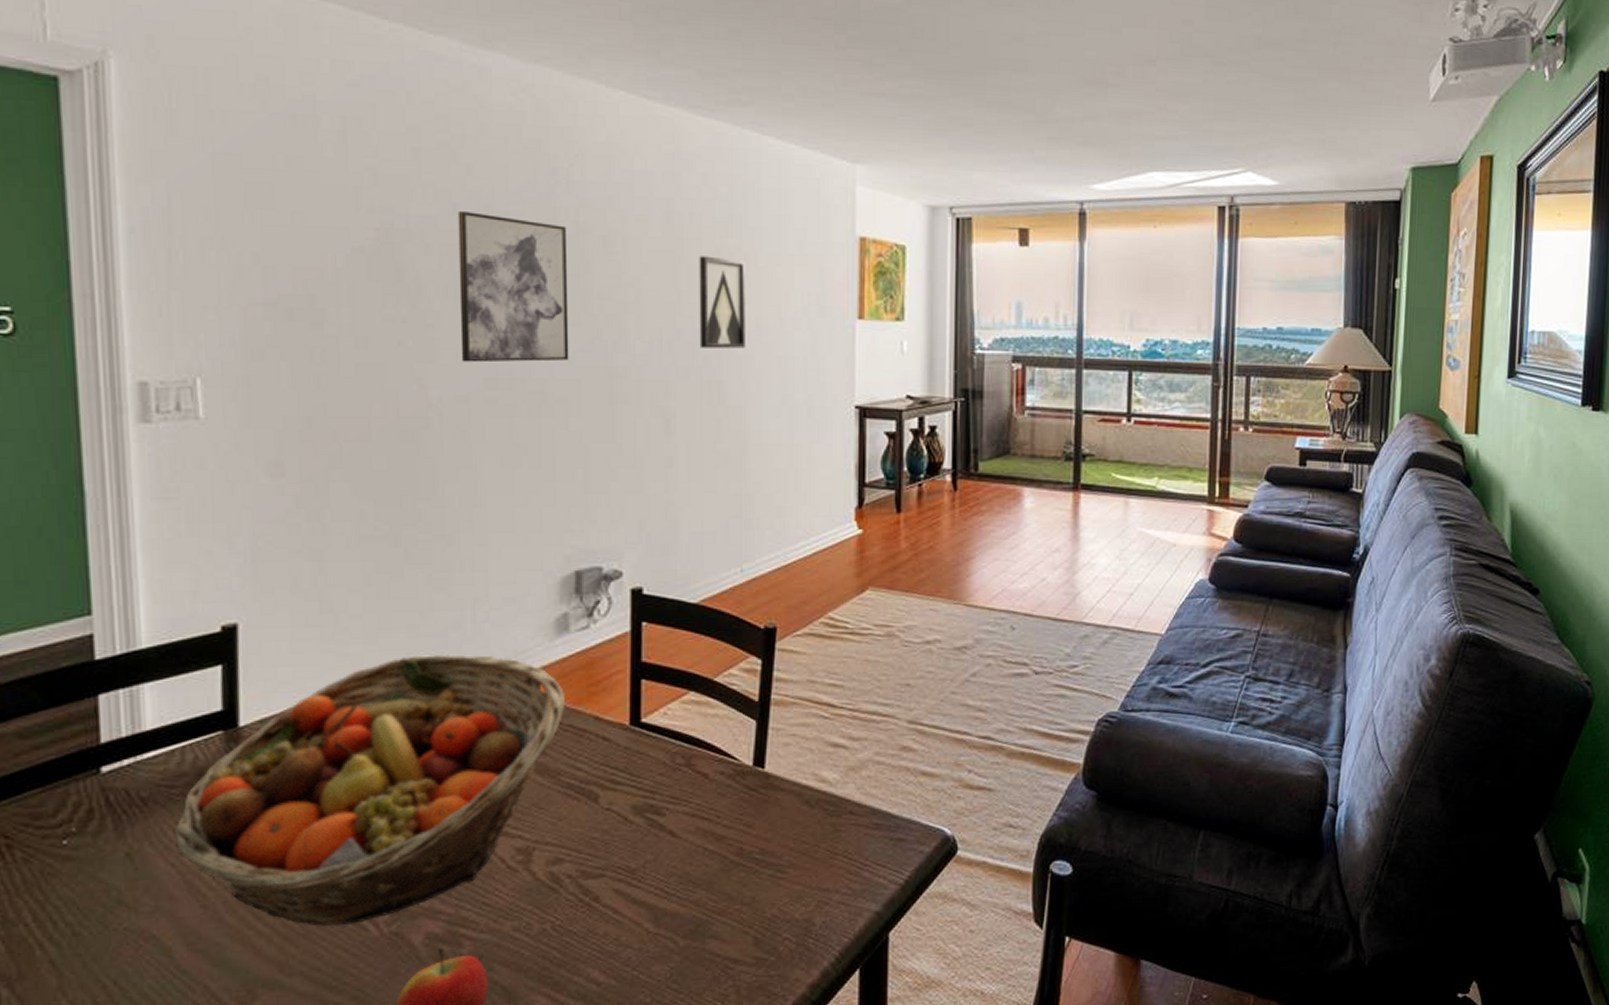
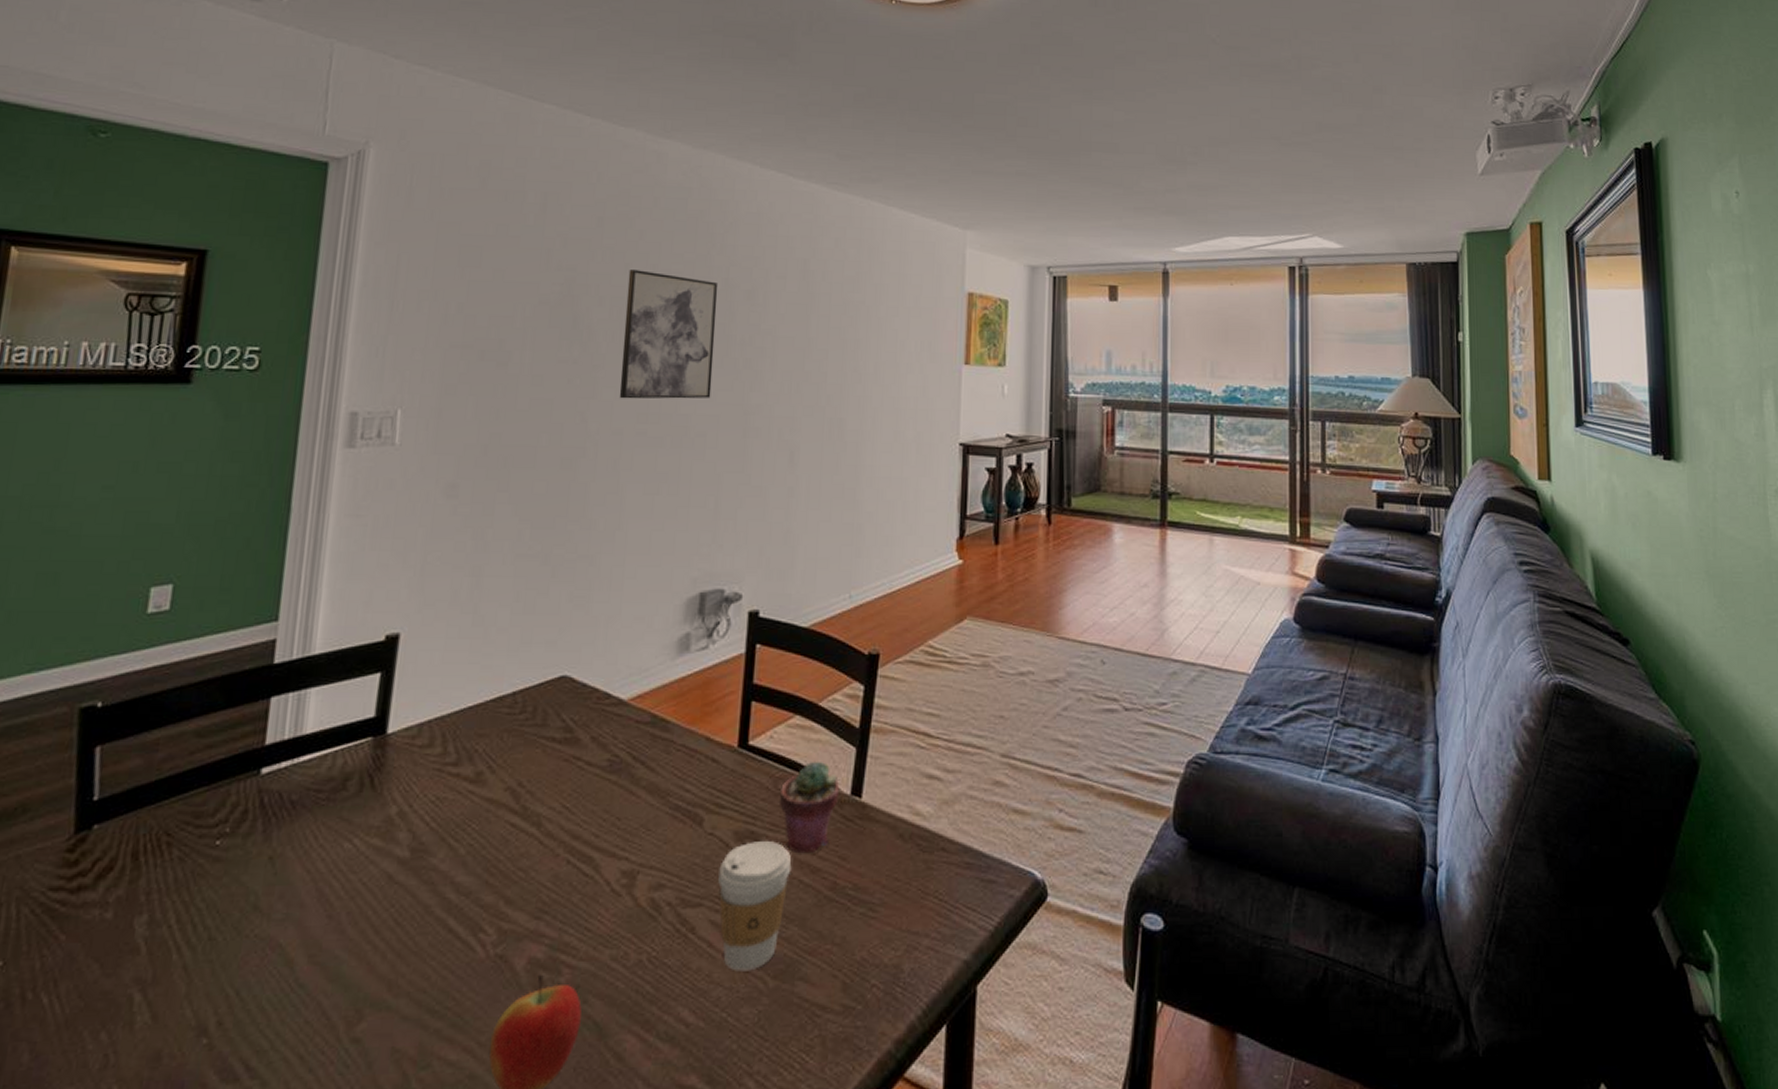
fruit basket: present [173,654,566,926] -> none [314,670,681,944]
coffee cup: none [619,813,695,934] -> present [718,841,792,972]
potted succulent: none [677,735,741,824] -> present [778,761,840,854]
wall art: present [699,256,745,349] -> none [824,308,868,390]

